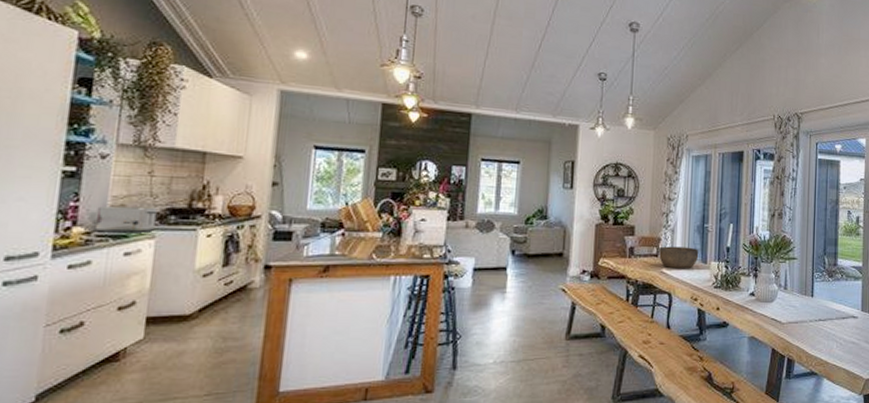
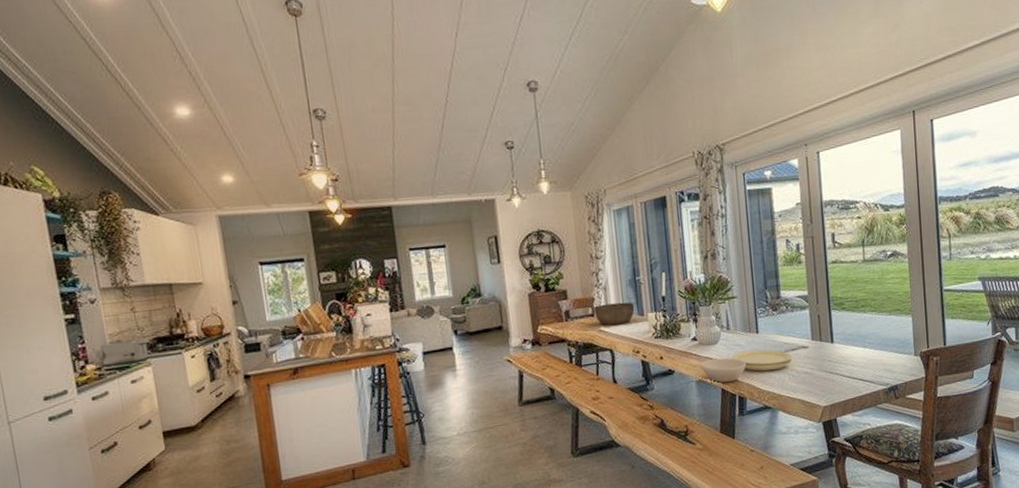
soup bowl: none [755,317,799,343] -> present [700,358,747,383]
plate: none [785,313,842,336] -> present [731,349,793,372]

